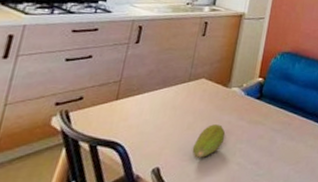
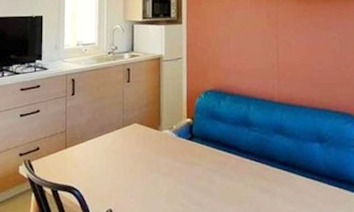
fruit: present [192,124,226,159] -> none [137,167,165,201]

